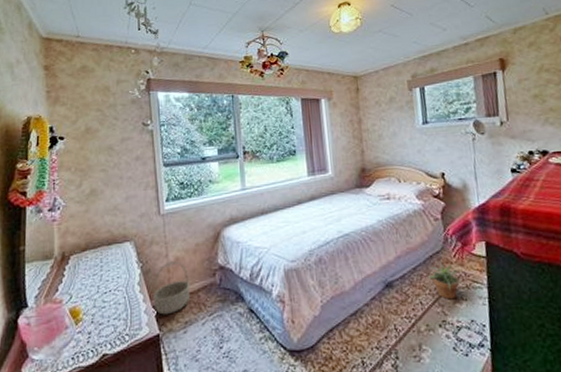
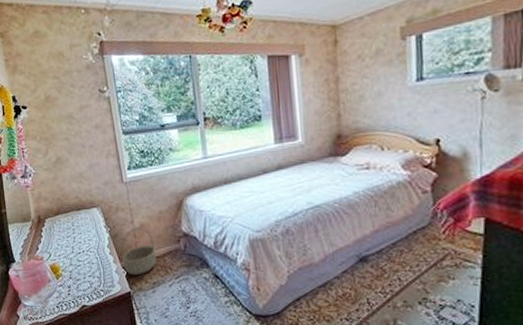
potted plant: present [427,261,463,300] -> none [409,237,452,278]

